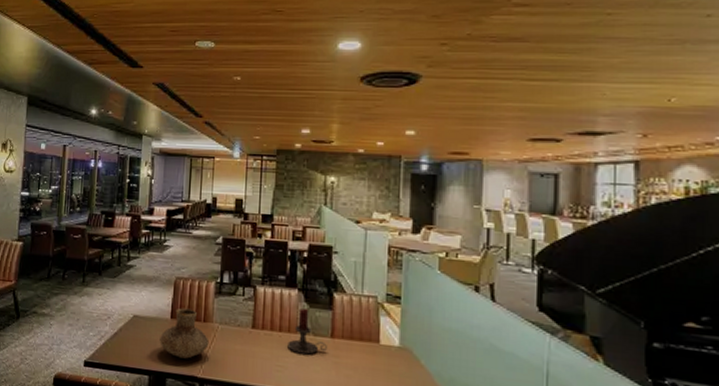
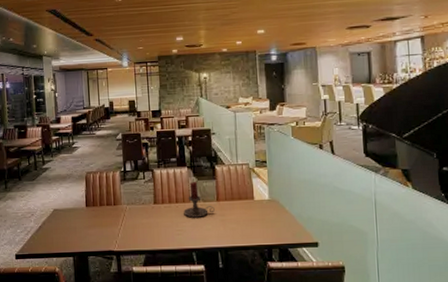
vase: present [160,307,210,359] -> none [79,196,121,238]

